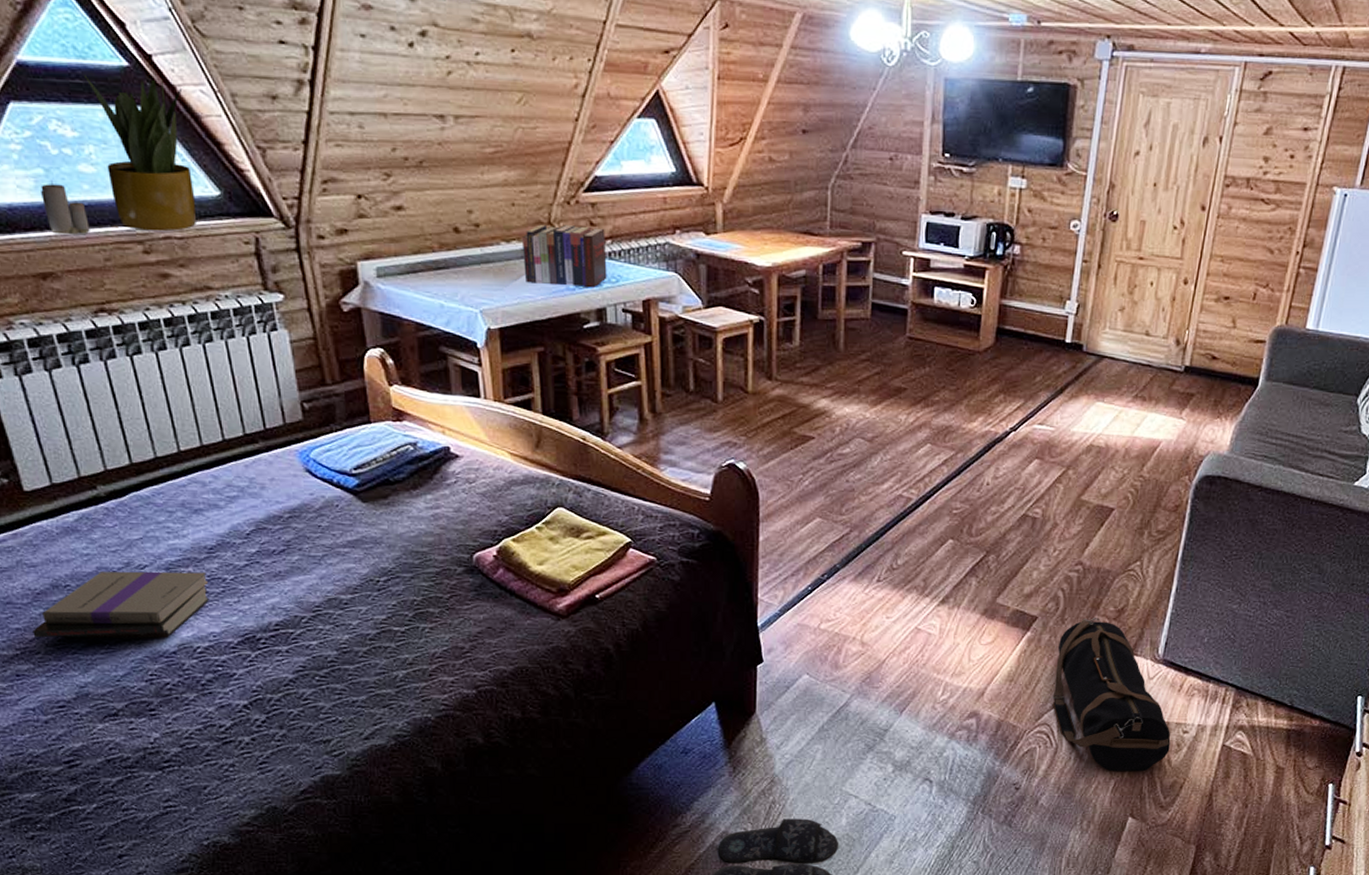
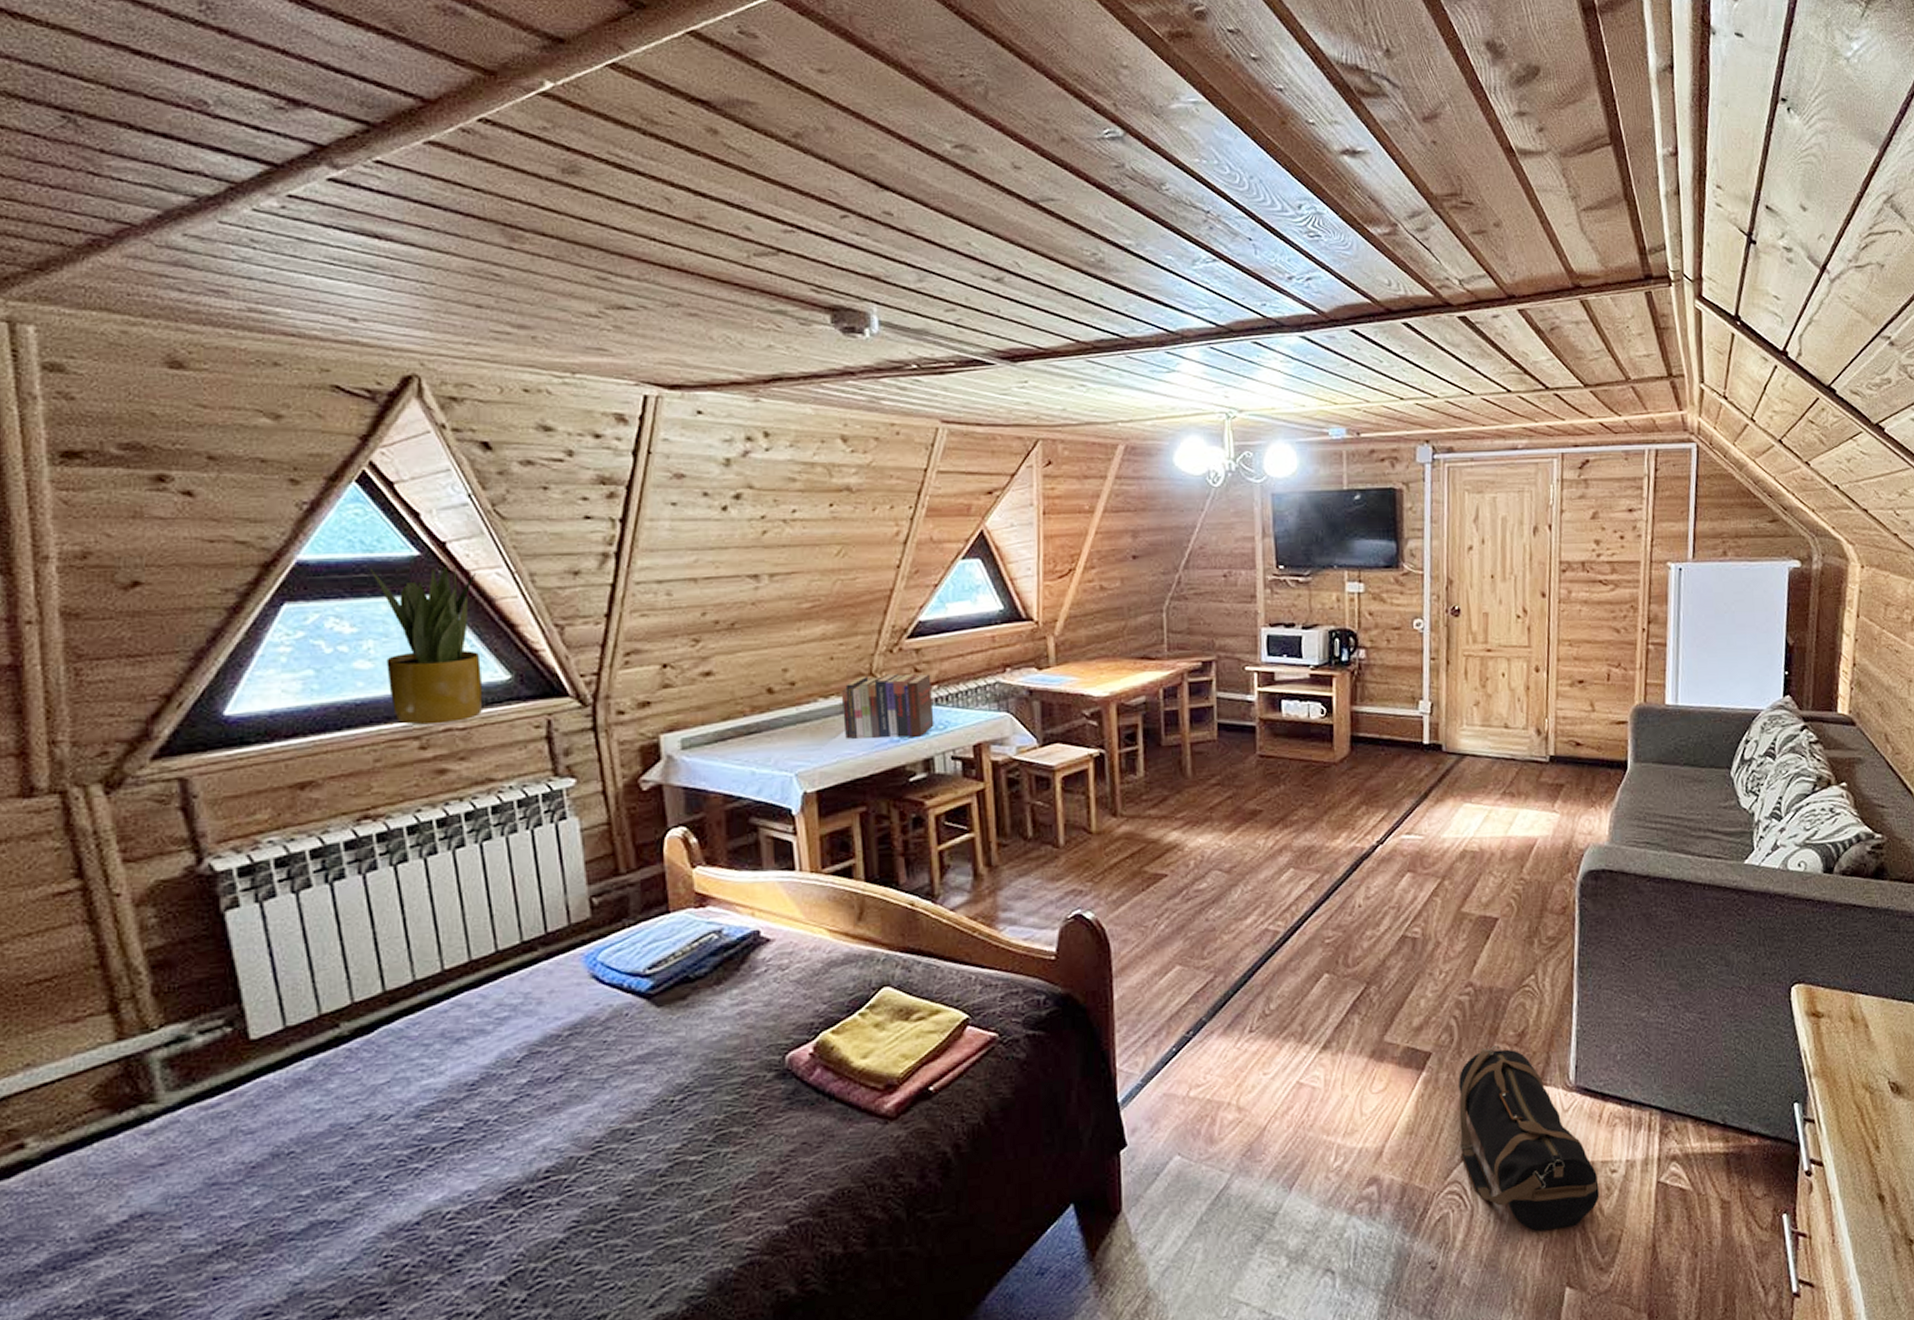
books: present [32,571,210,640] -> none [241,1115,468,1226]
candle: present [41,181,90,235] -> none [309,681,361,739]

